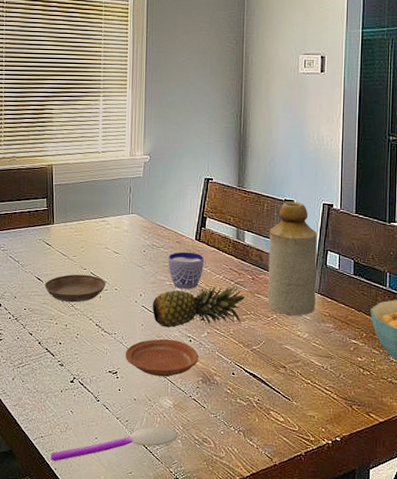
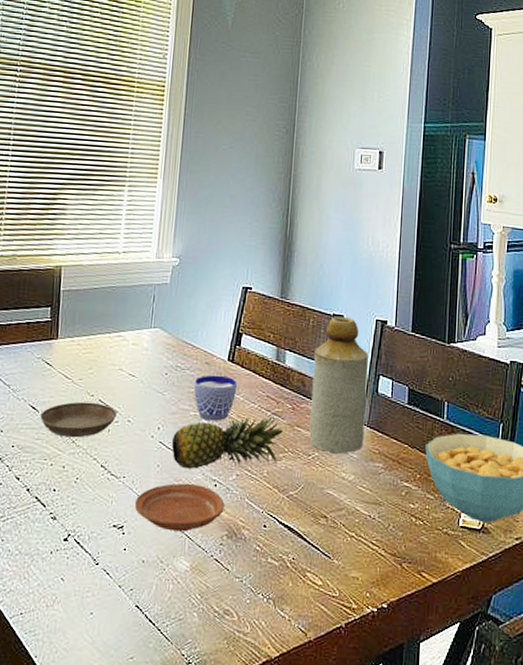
spoon: present [50,427,177,462] -> none [30,597,193,647]

